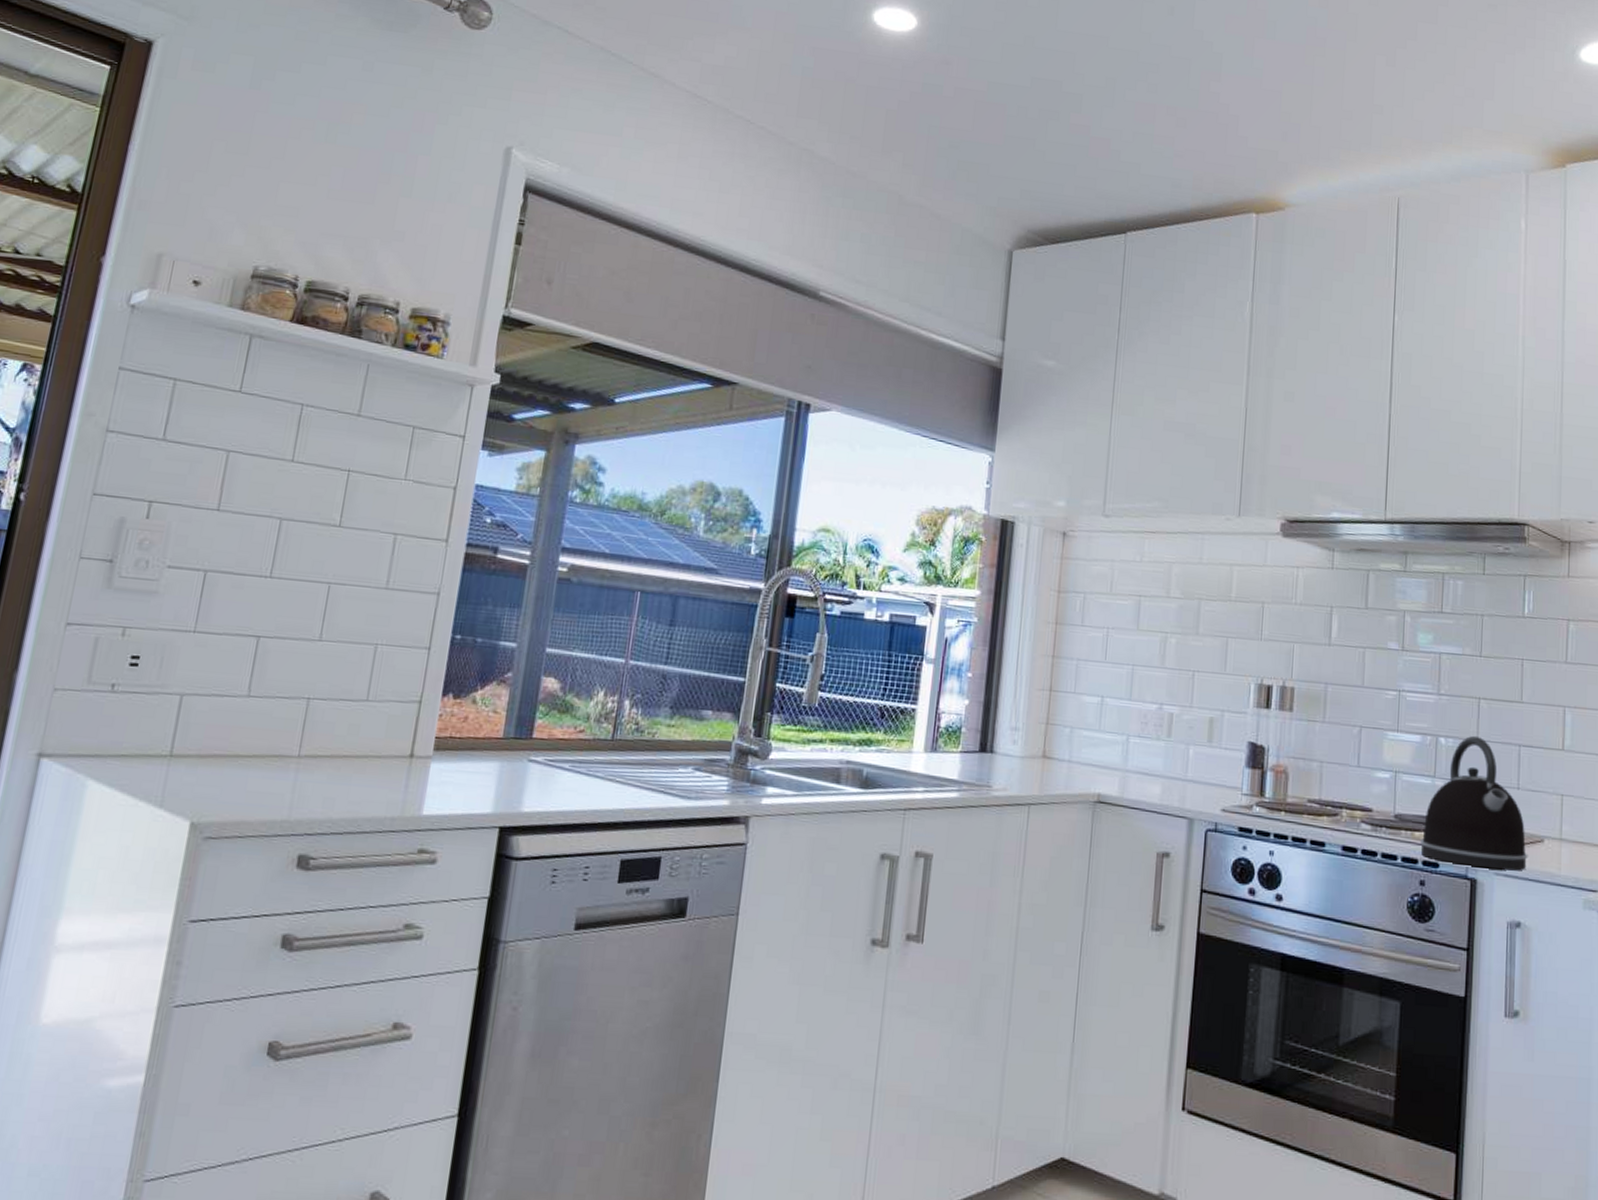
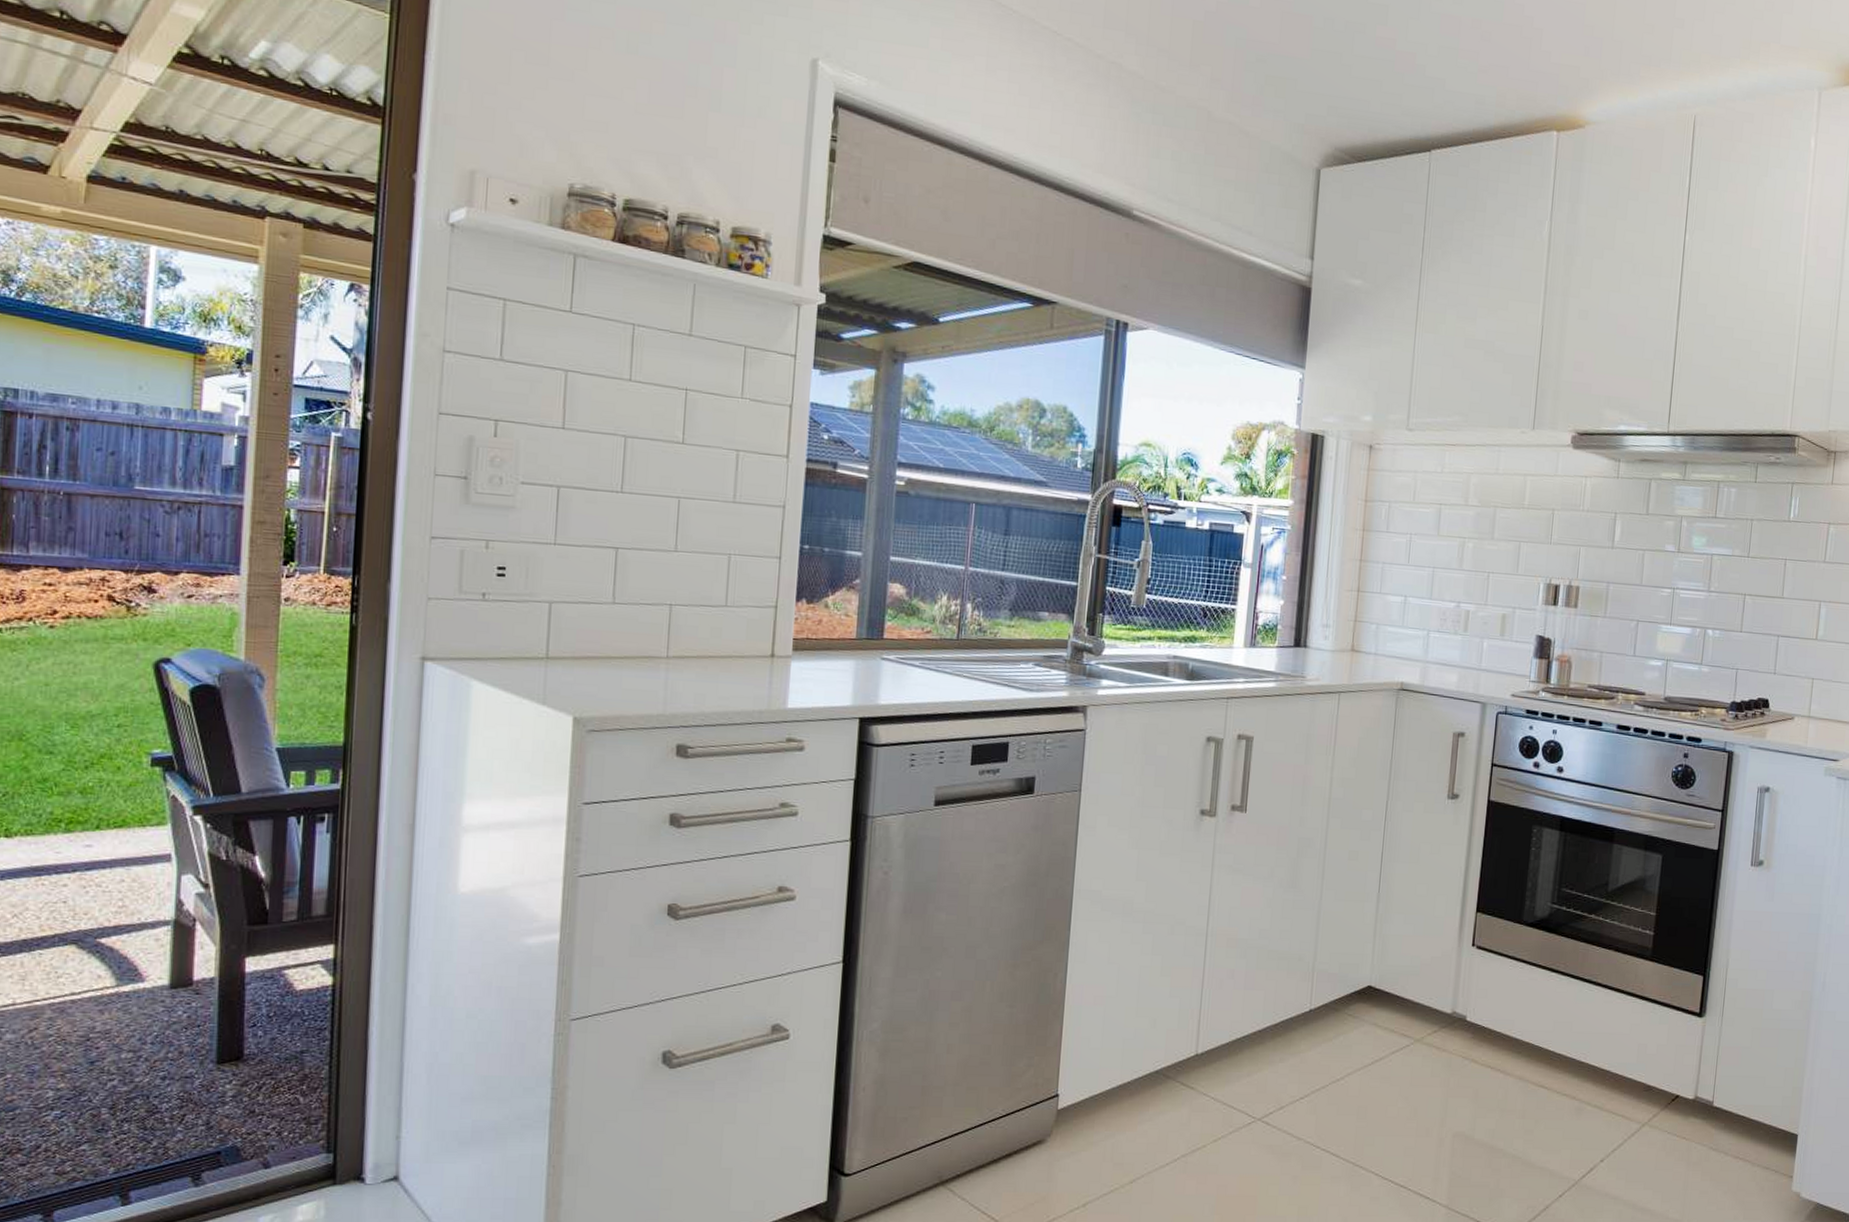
kettle: present [1419,735,1528,871] -> none [1685,627,1780,744]

